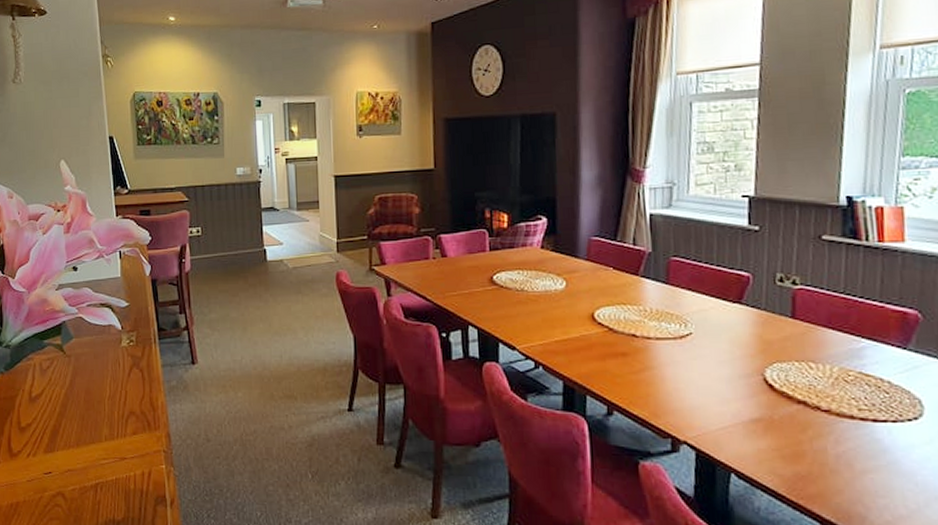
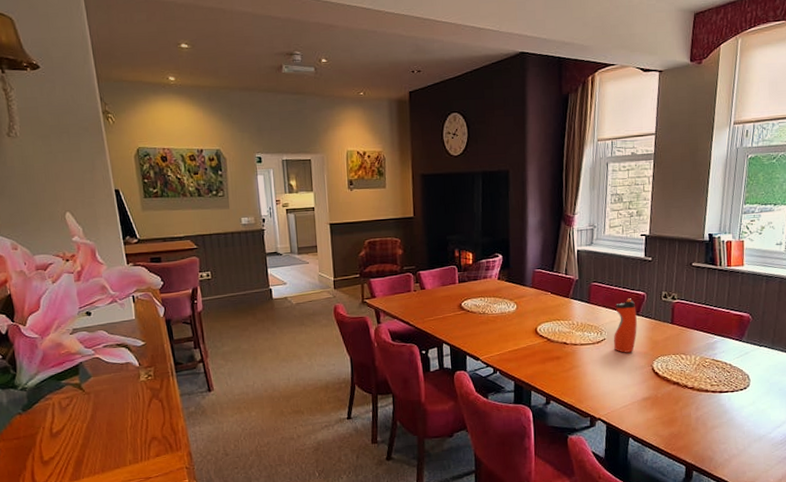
water bottle: none [703,280,740,354] -> present [613,298,637,353]

